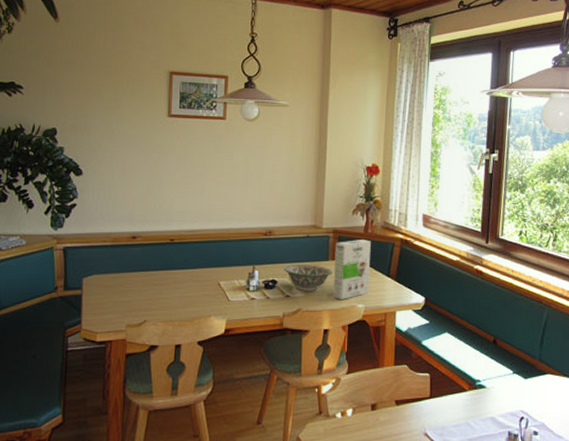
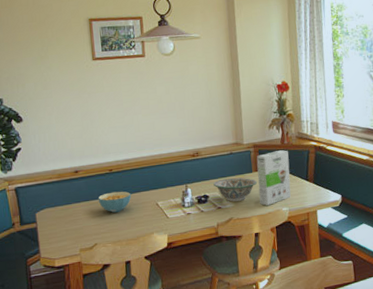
cereal bowl: none [154,264,192,288] -> present [98,191,132,213]

